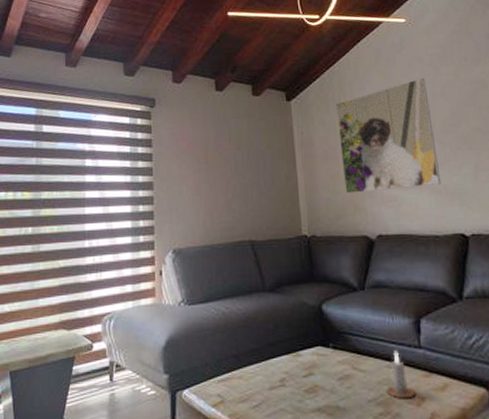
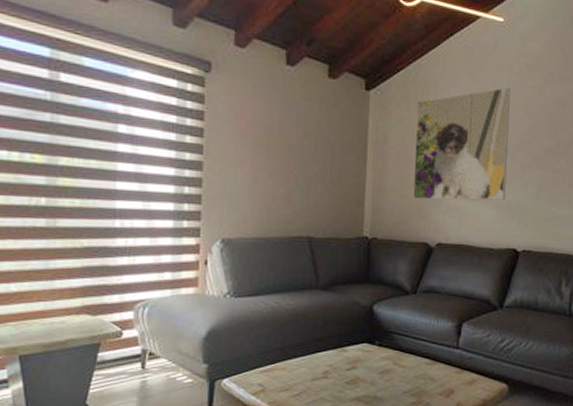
candle: present [385,350,417,399] -> none [420,350,448,391]

